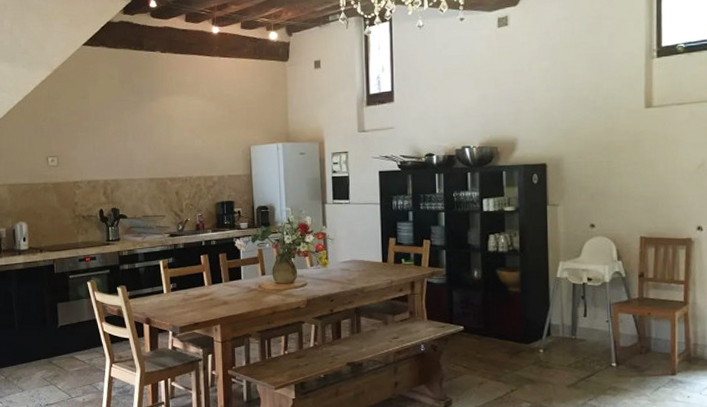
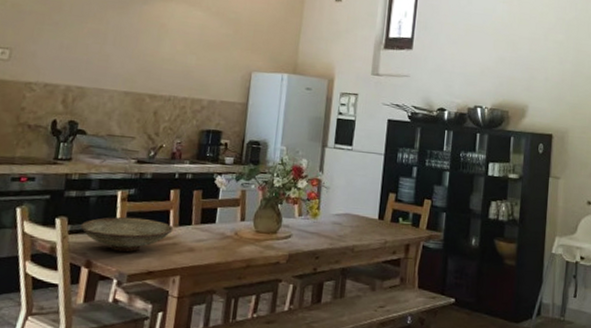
decorative bowl: none [136,281,208,309] -> present [80,216,174,252]

